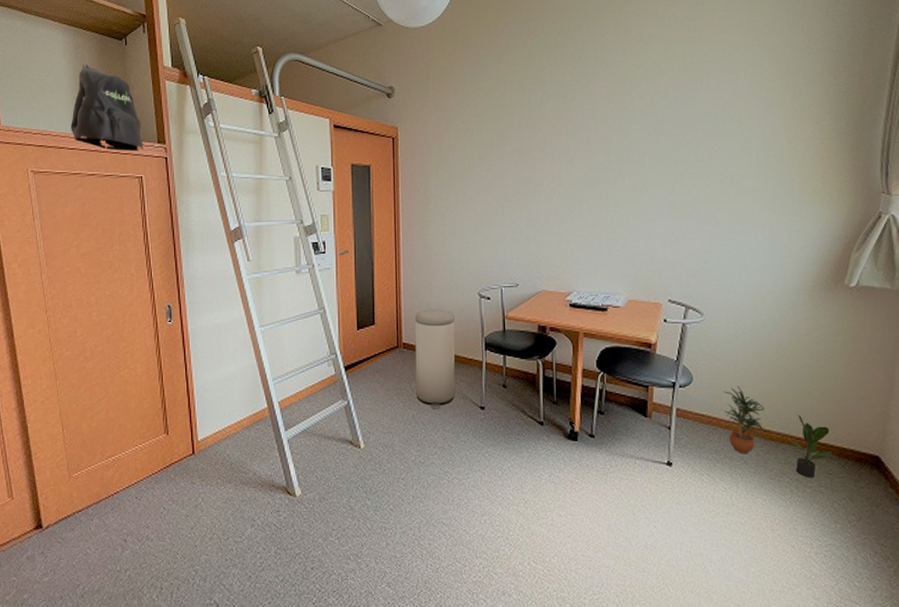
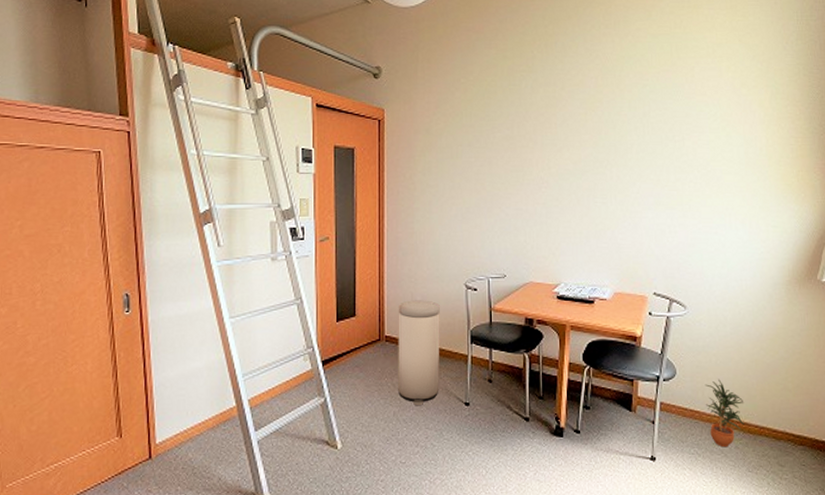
backpack: present [71,63,143,152] -> none [18,24,103,124]
potted plant: present [790,414,837,478] -> none [767,406,810,470]

